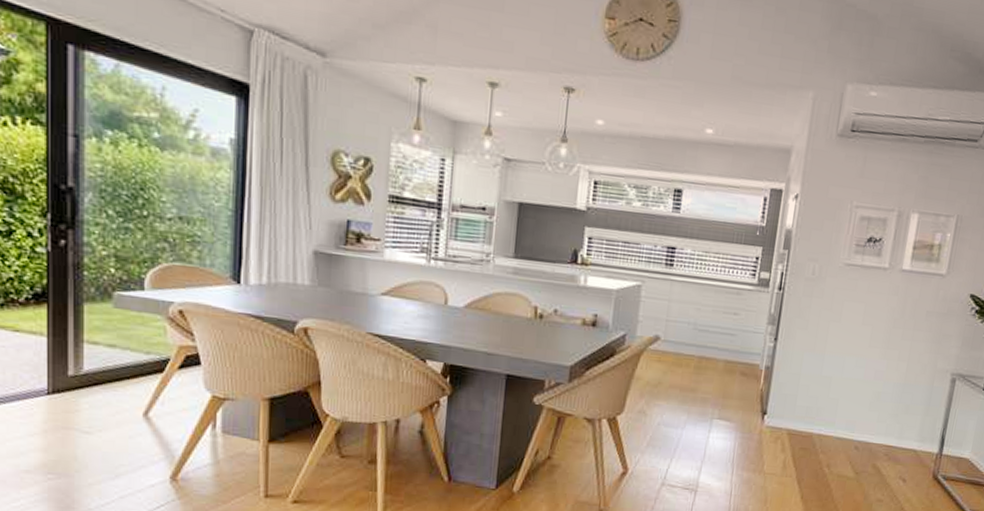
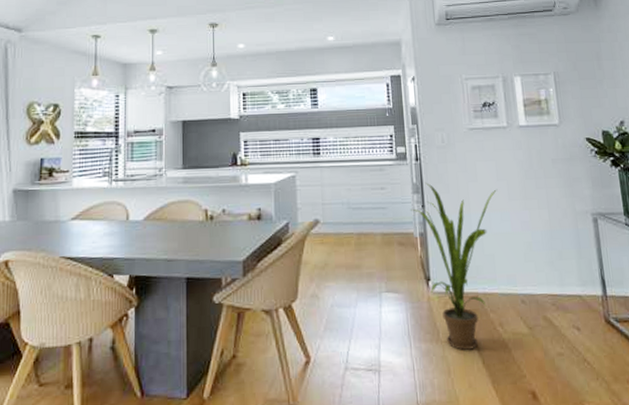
house plant: none [761,314,860,484] -> present [411,182,498,350]

